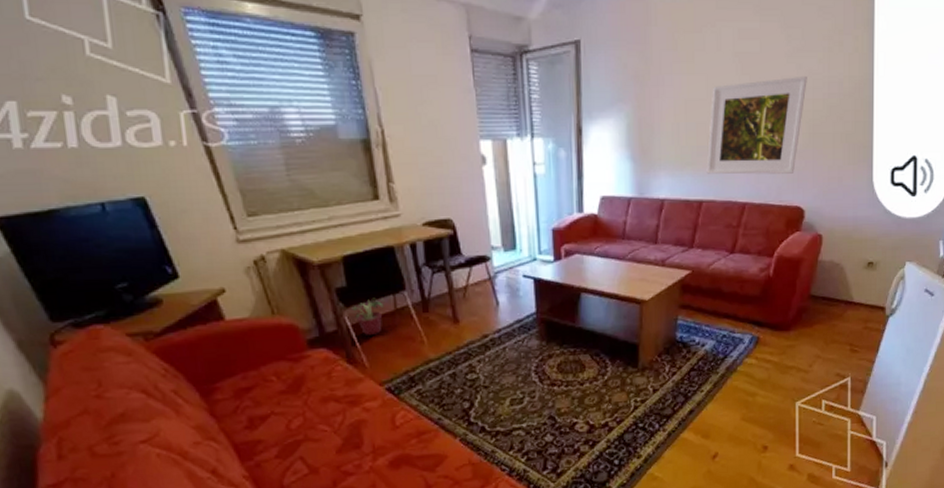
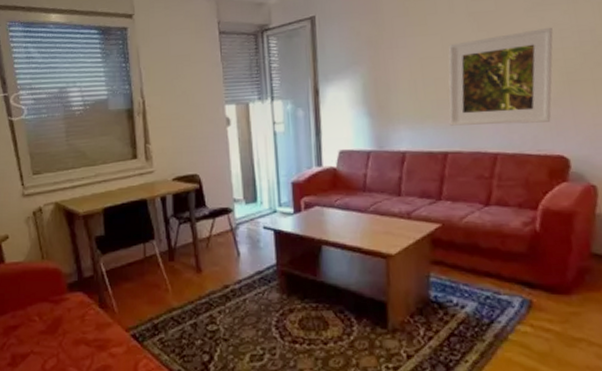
potted plant: present [353,297,384,336] -> none [108,246,135,282]

